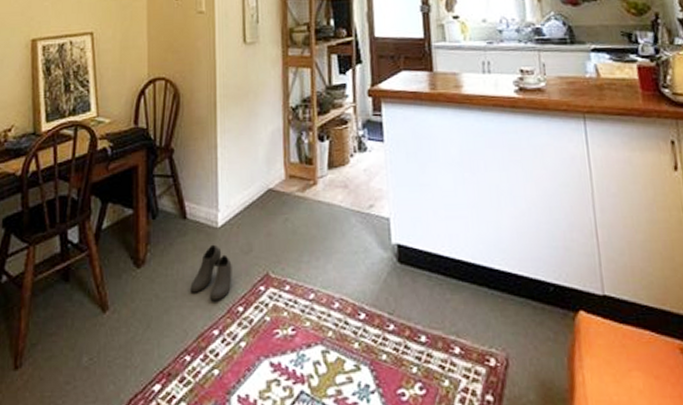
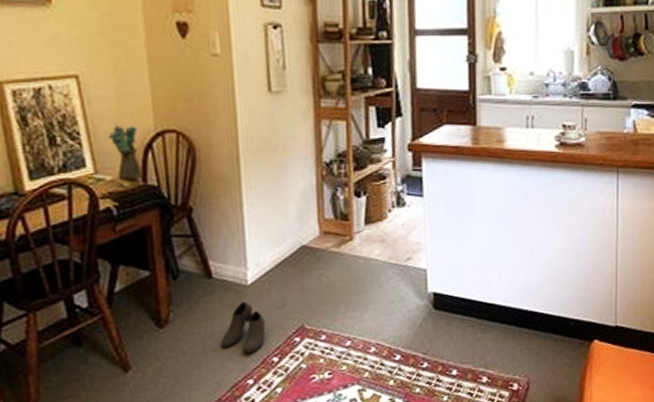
vase: none [111,72,136,131] -> present [108,123,144,189]

